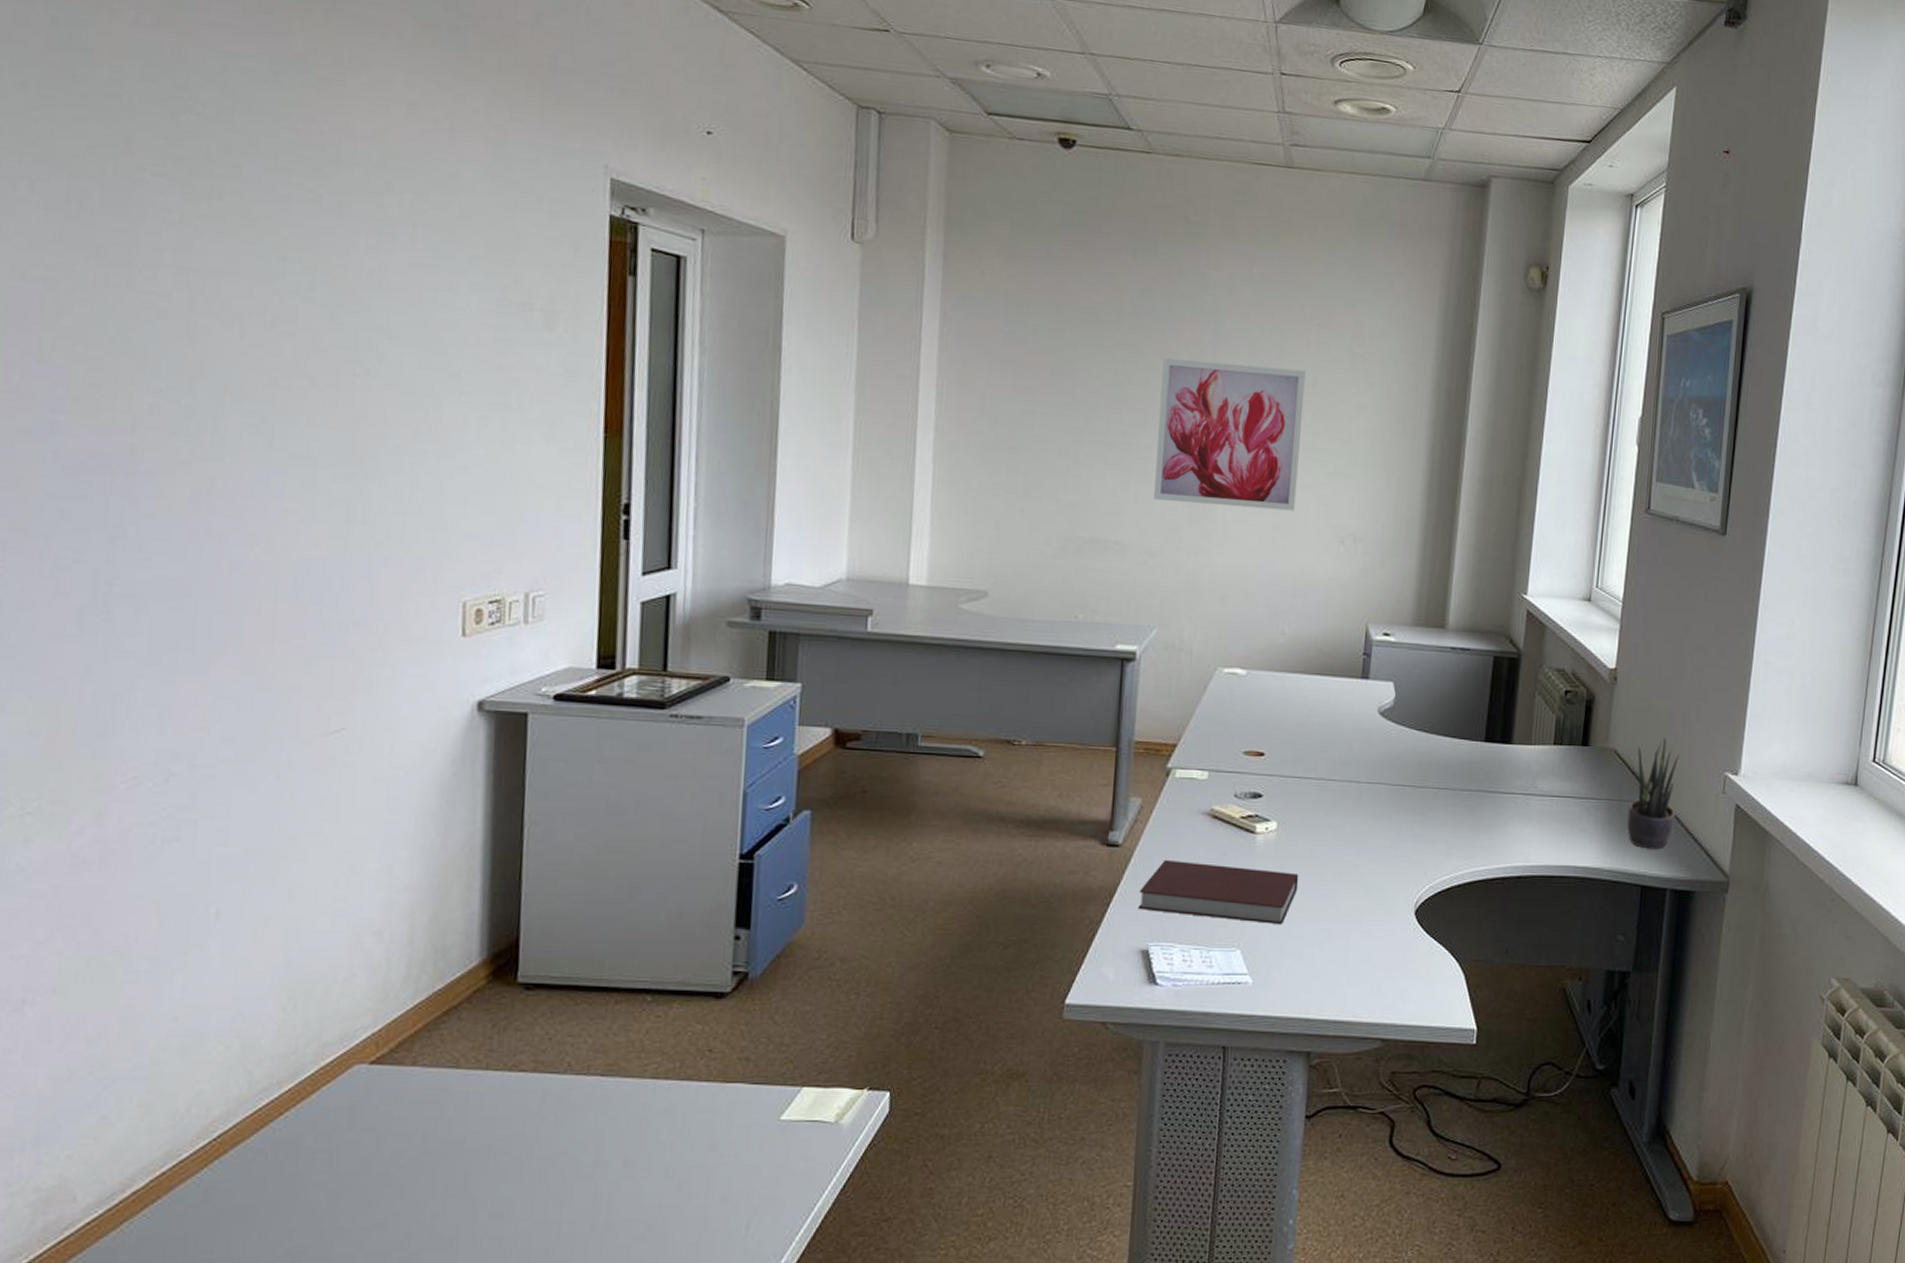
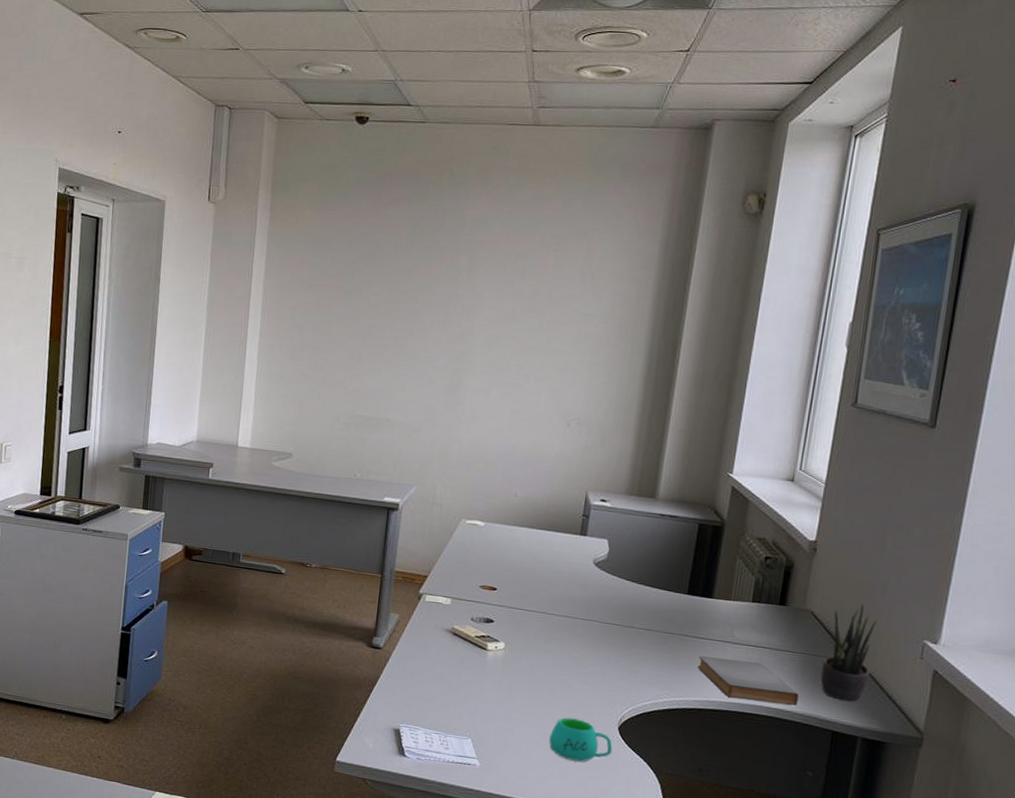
notebook: present [1138,859,1299,925] -> none [393,662,521,724]
wall art: present [1154,358,1306,511] -> none [417,280,543,399]
mug: none [1335,907,1409,960] -> present [549,717,613,762]
book: none [1499,814,1606,862] -> present [698,656,799,706]

